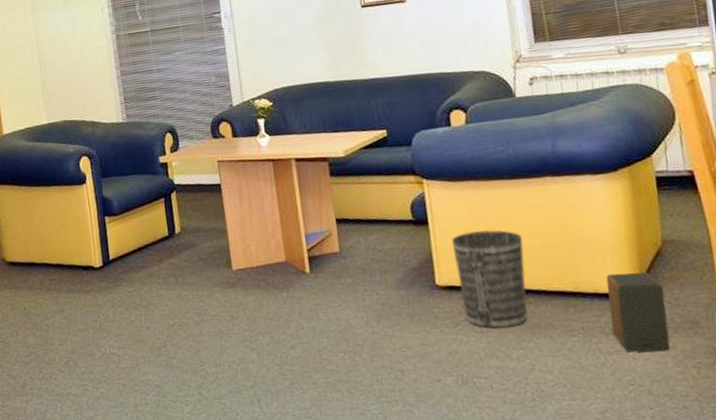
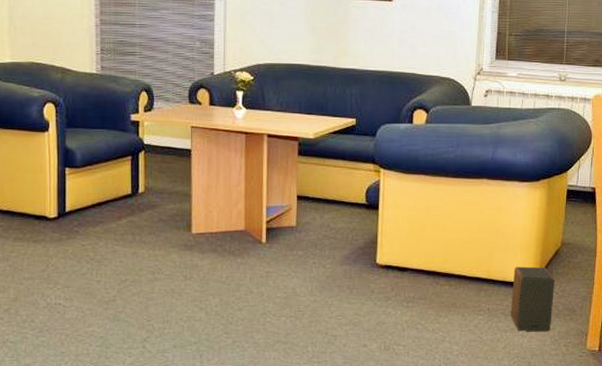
wastebasket: present [452,229,528,329] -> none [395,219,455,304]

